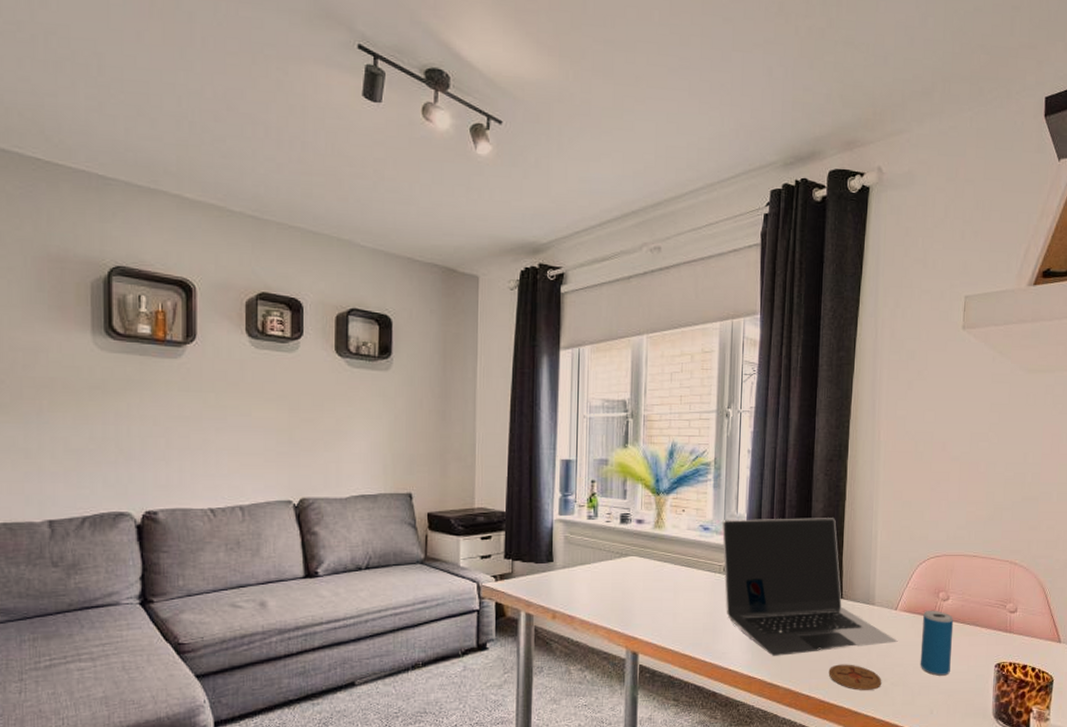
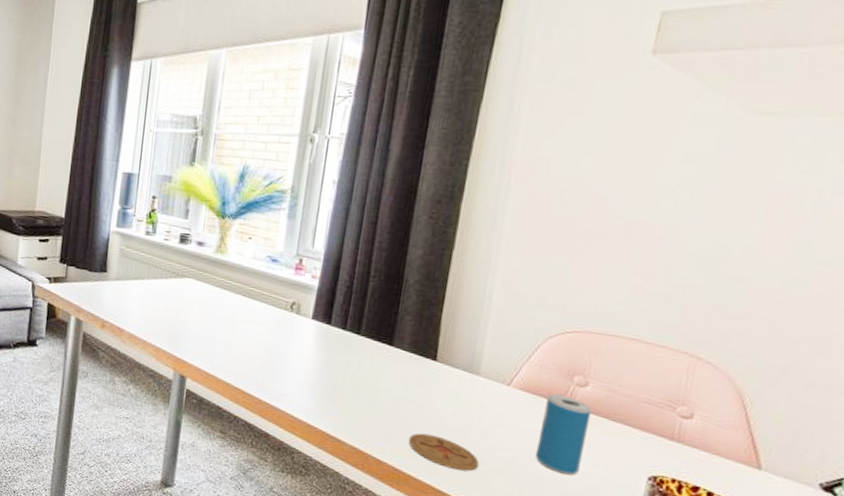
laptop: present [722,518,898,656] -> none [288,254,507,424]

